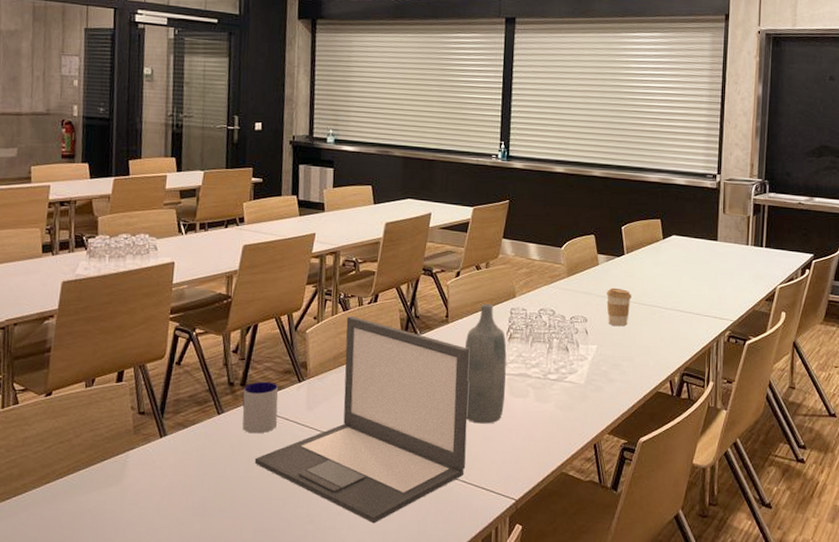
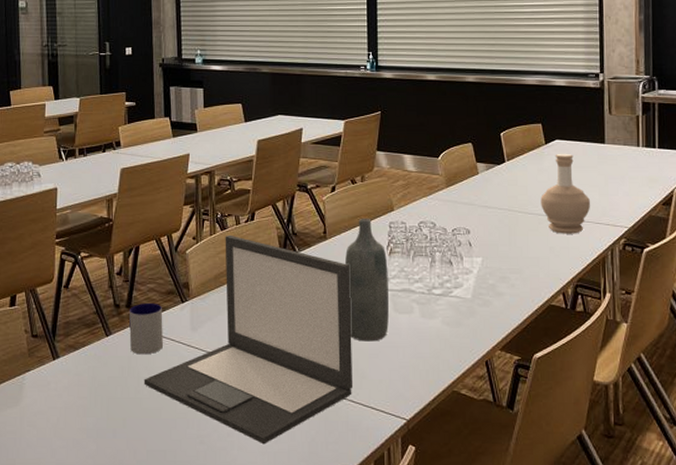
coffee cup: present [606,287,632,327] -> none [489,197,516,237]
bottle: none [655,248,700,325] -> present [540,153,590,234]

